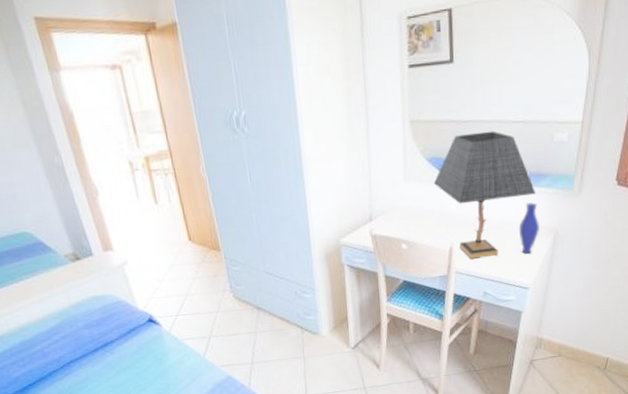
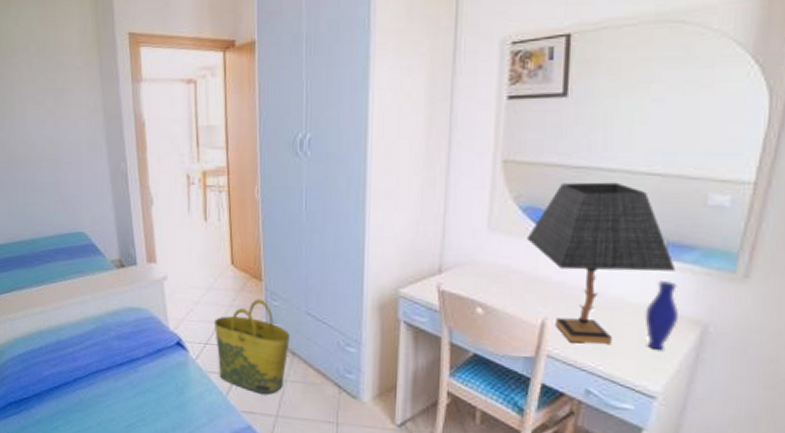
tote bag: none [181,267,254,348] -> present [214,298,290,394]

